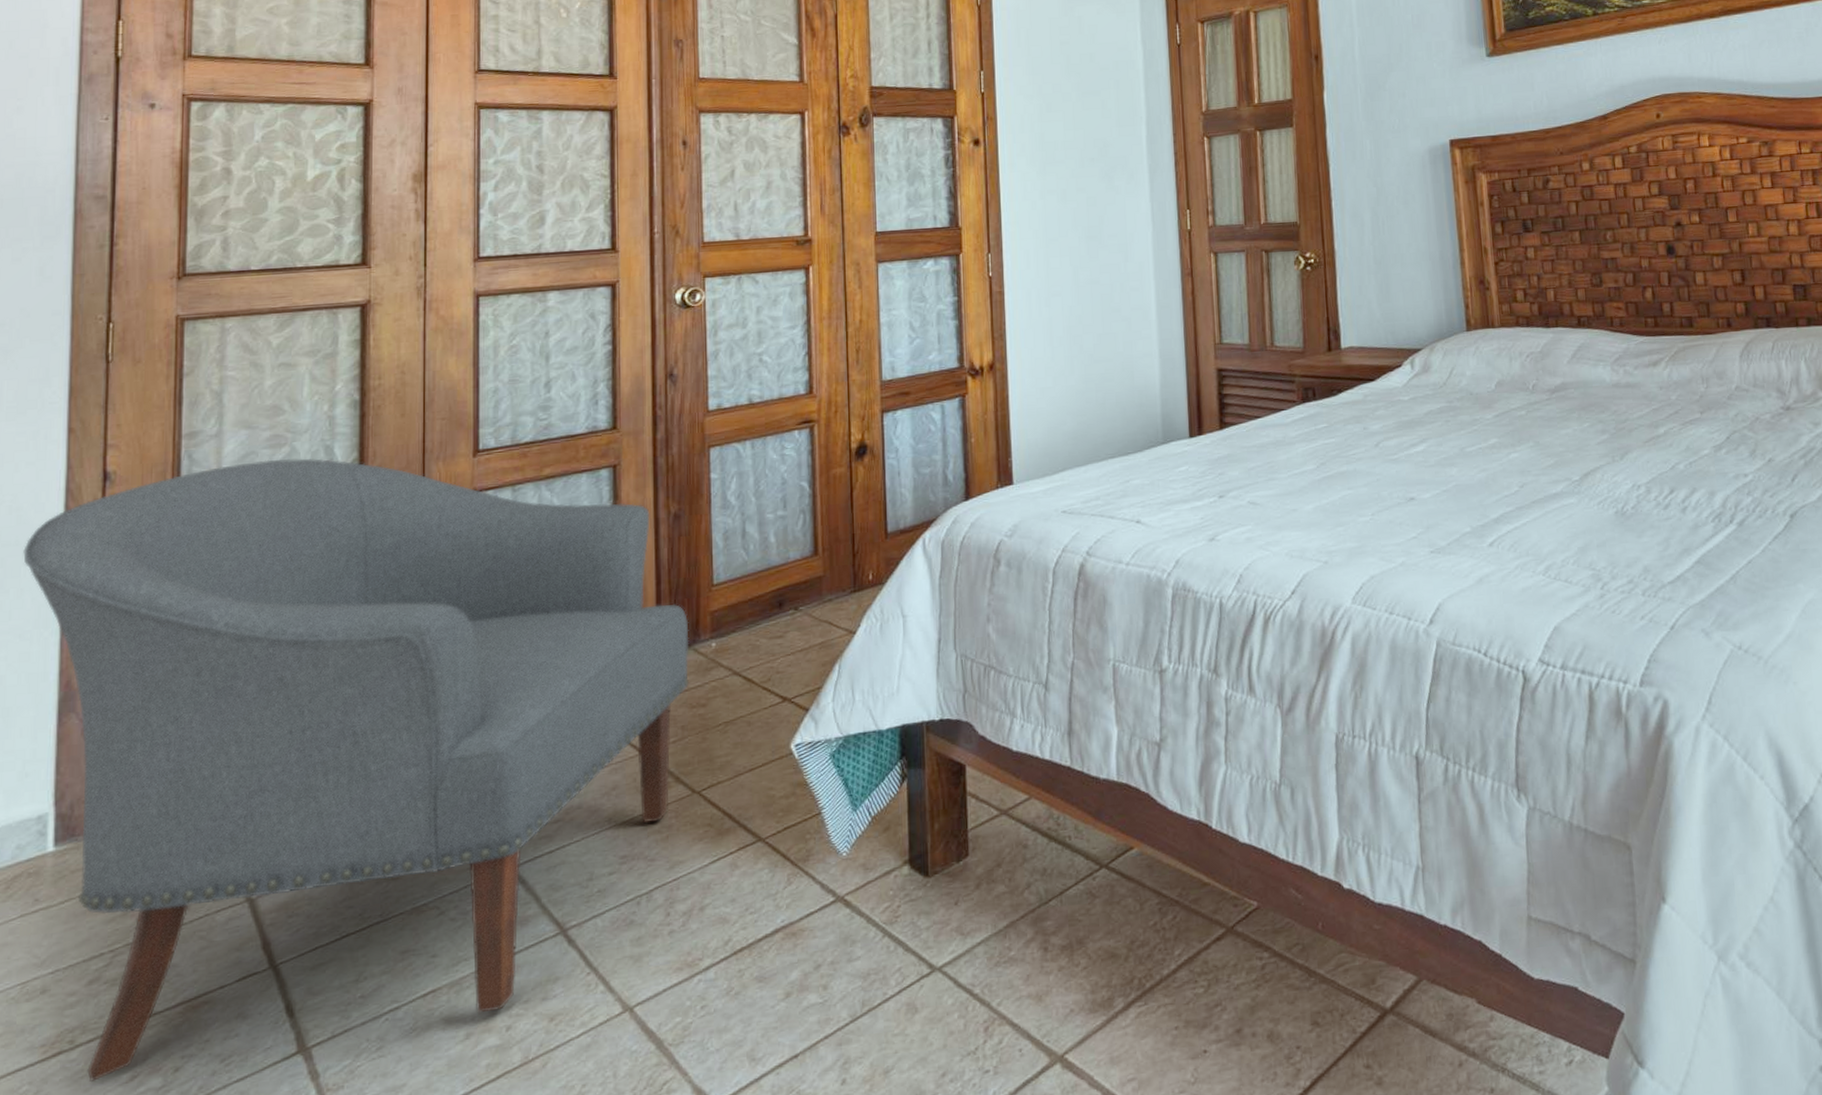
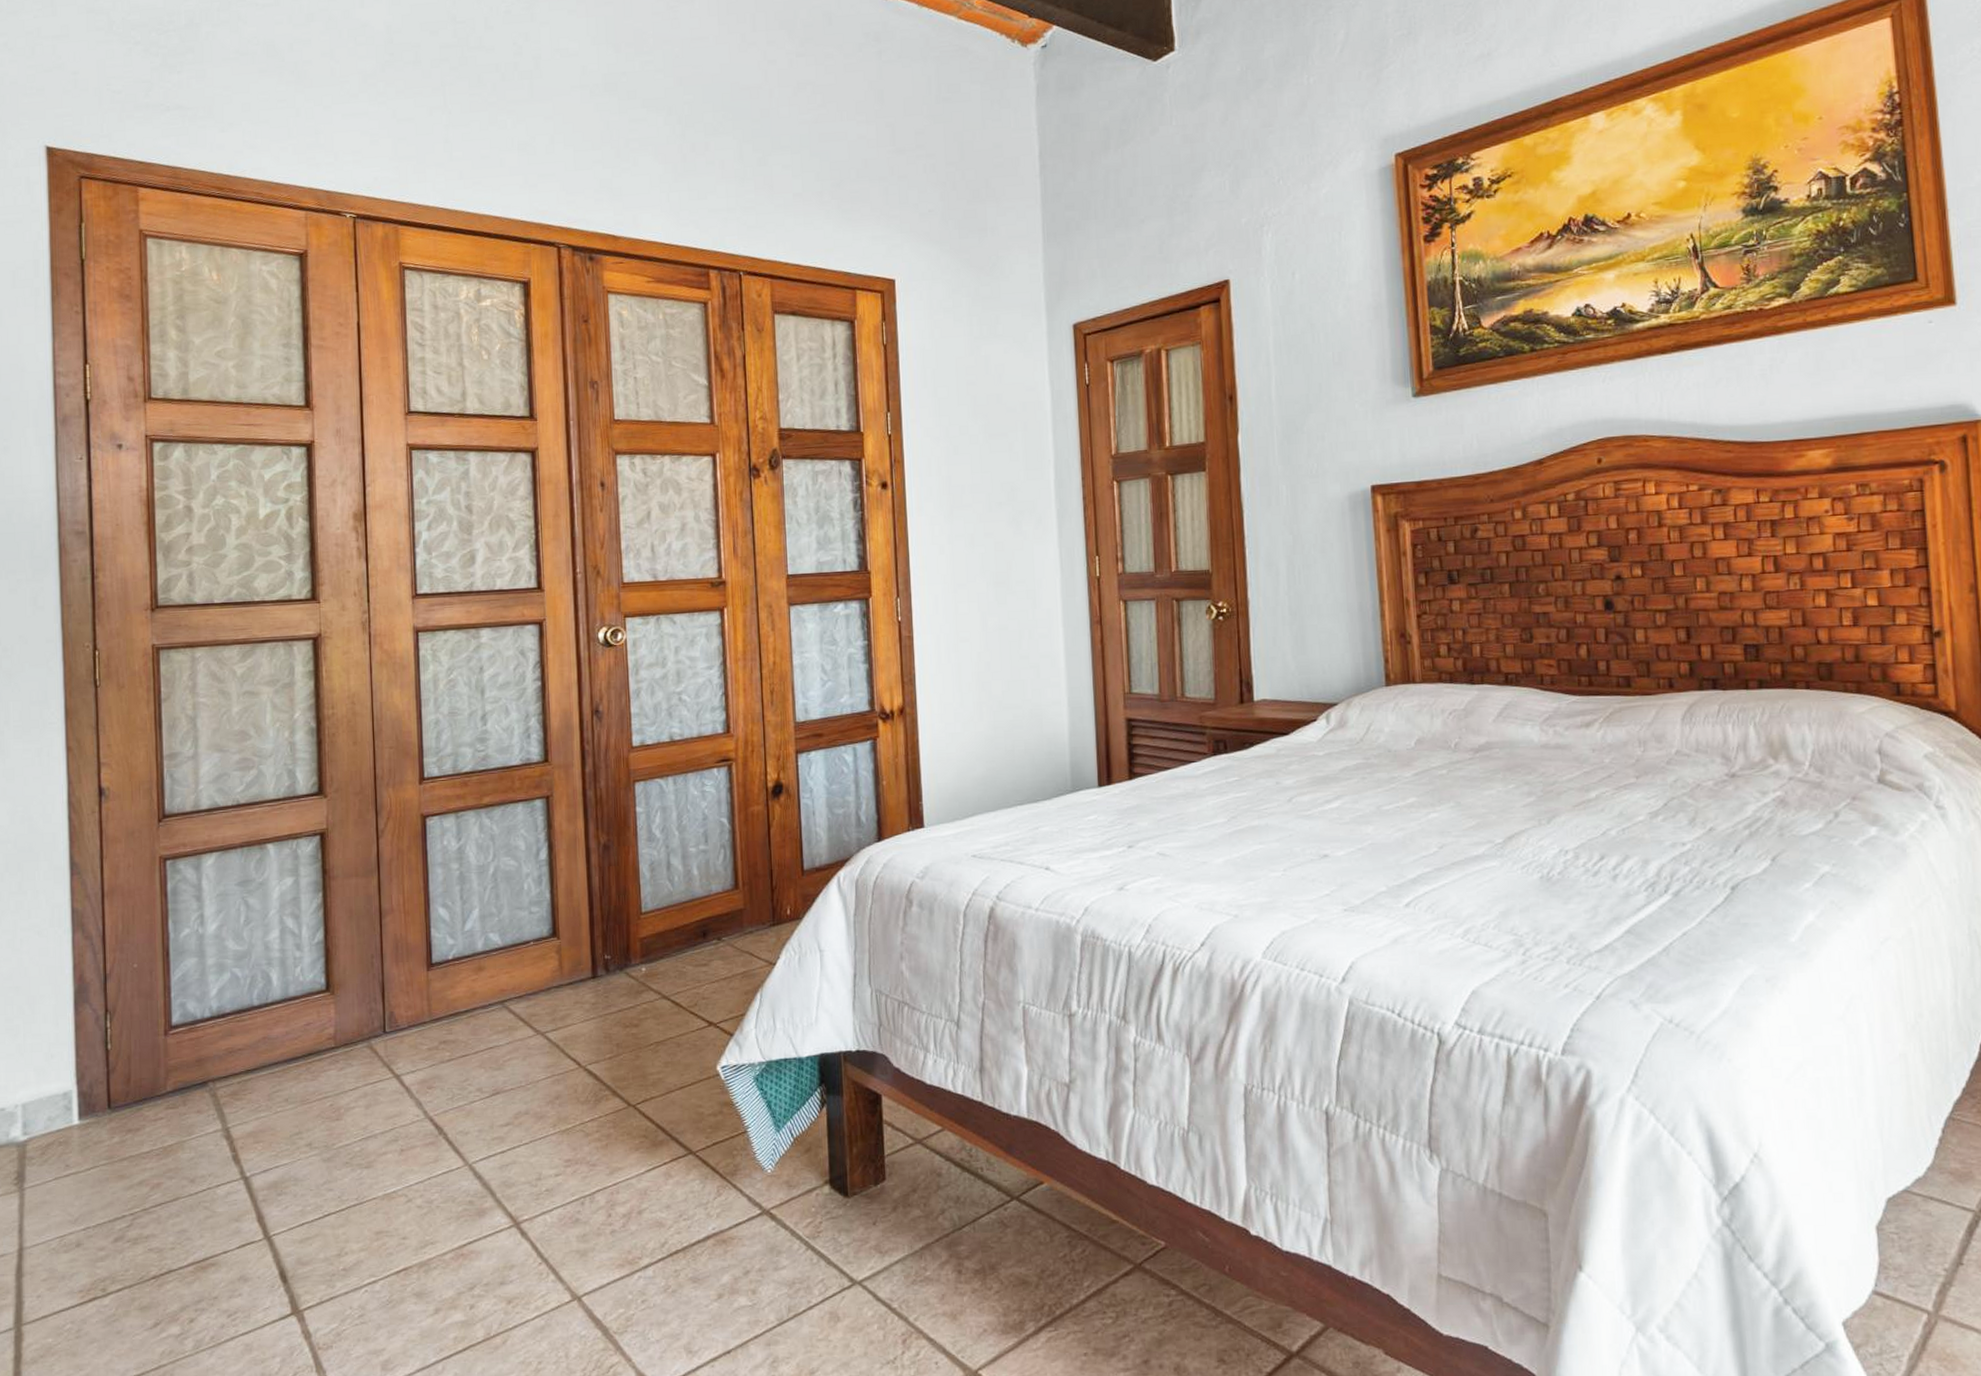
chair: present [23,458,690,1083] -> none [36,781,623,1326]

